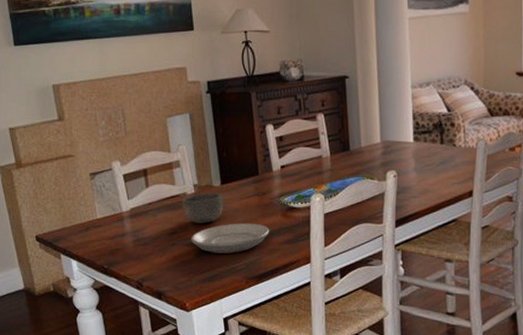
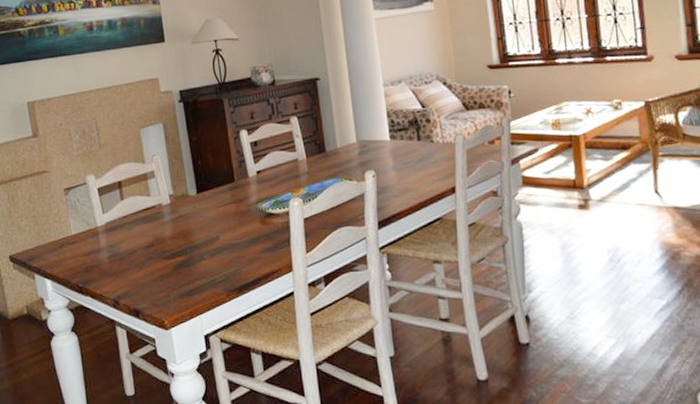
bowl: present [182,193,223,223] -> none [158,202,200,235]
plate: present [191,223,270,253] -> none [168,232,249,265]

